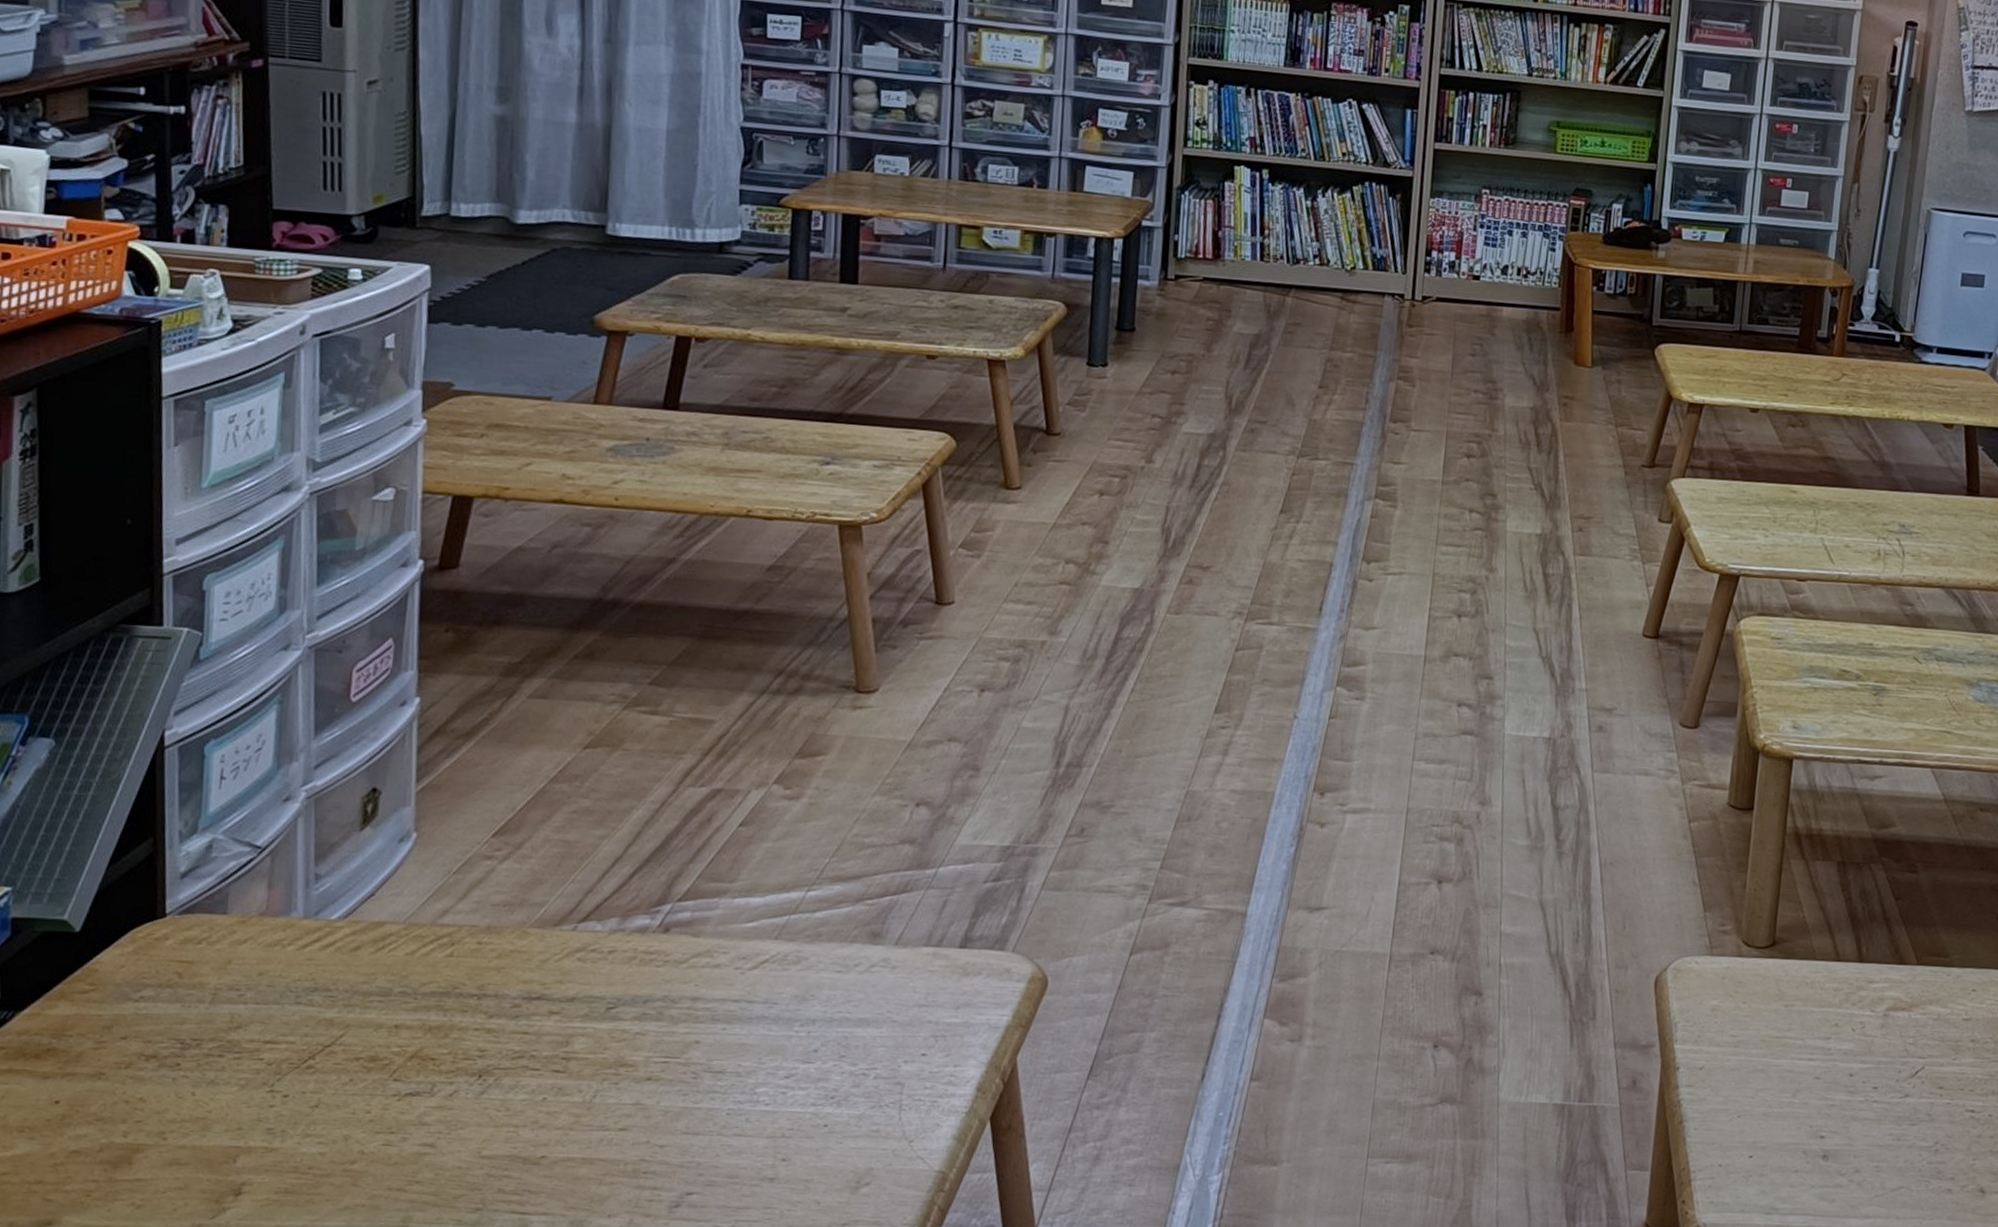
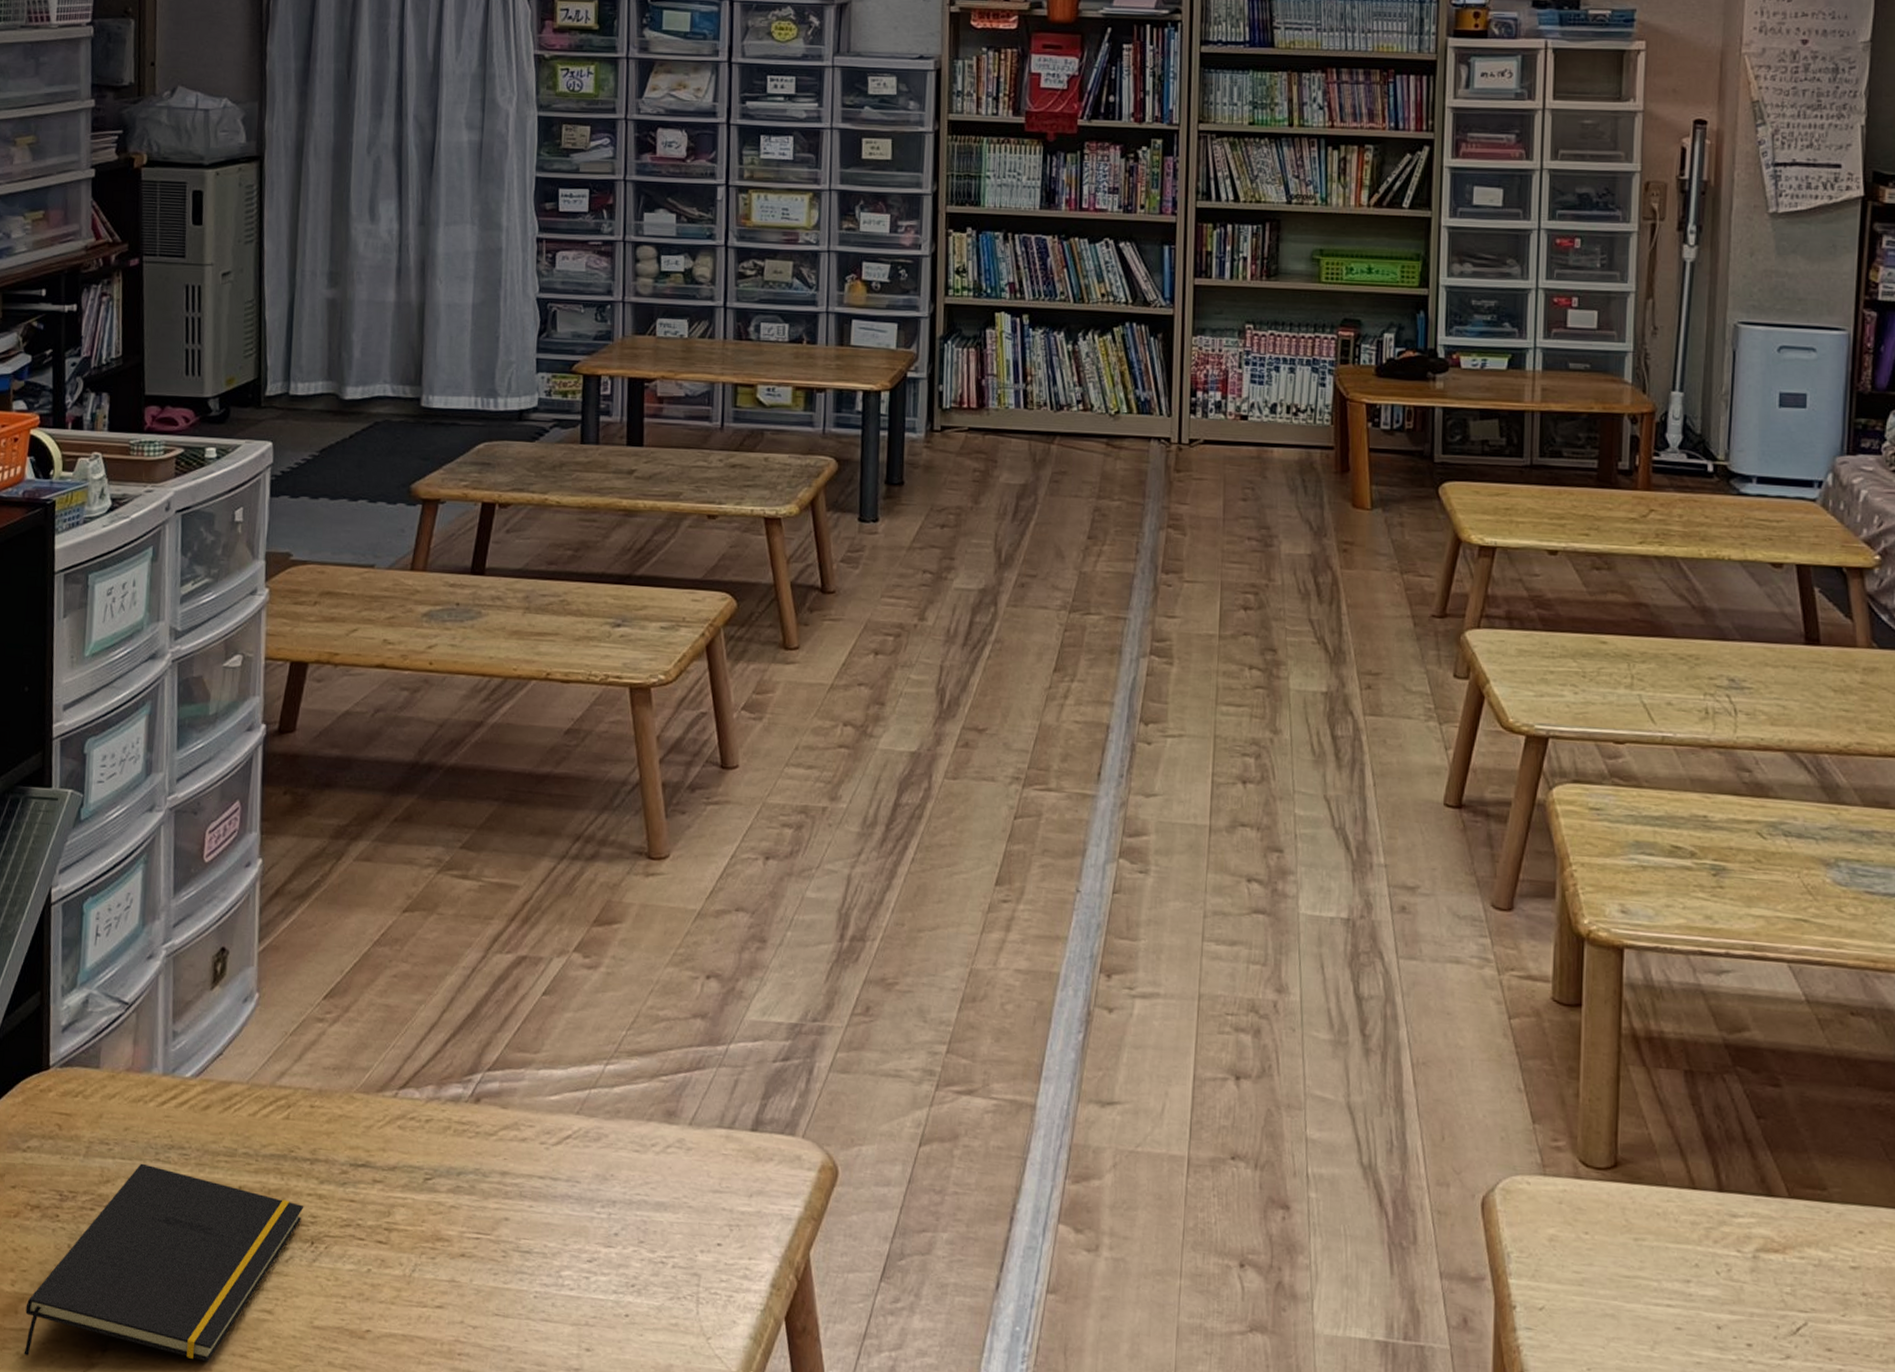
notepad: none [140,1007,471,1205] -> present [24,1163,304,1362]

